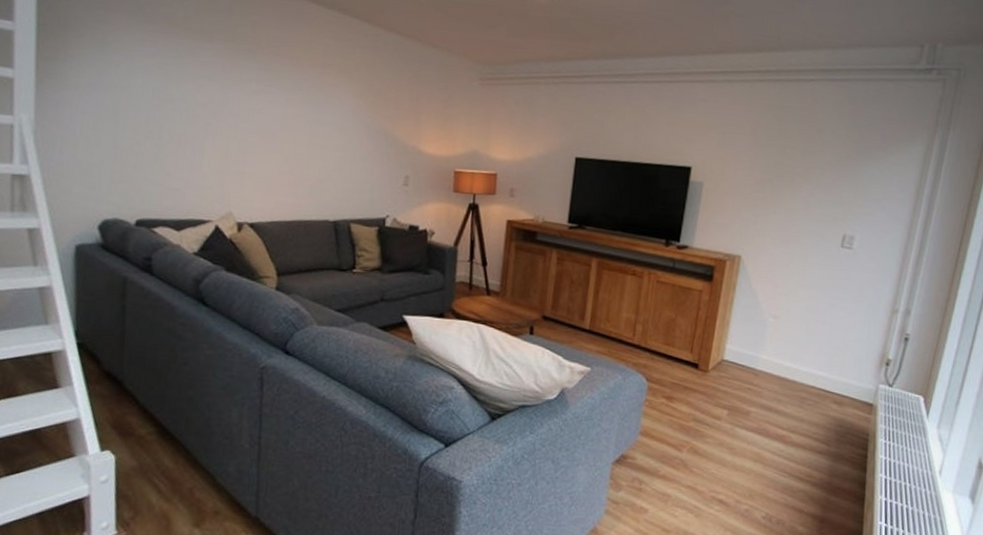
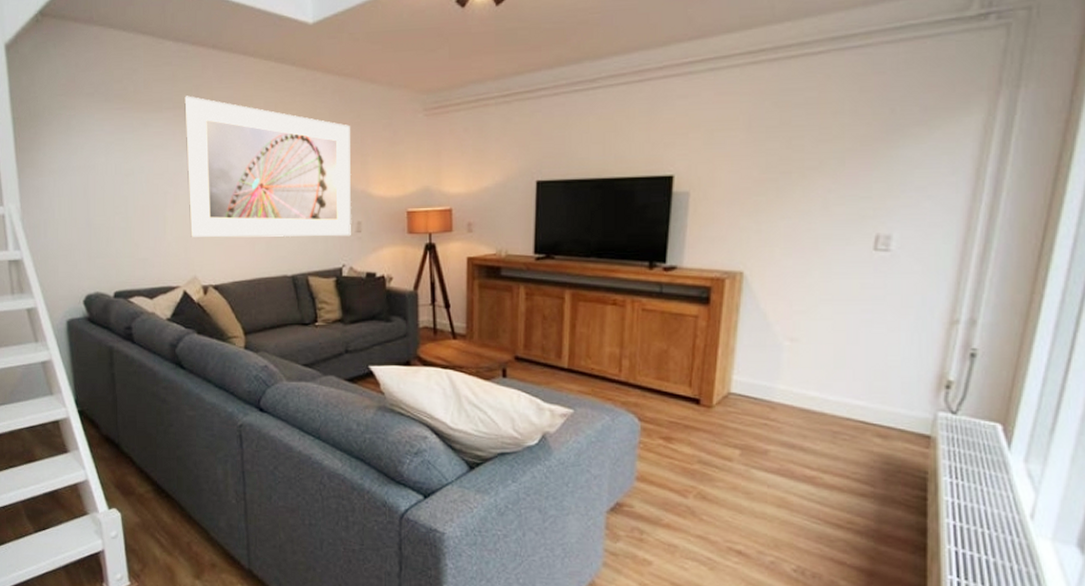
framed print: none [230,30,407,189] -> present [184,96,352,238]

